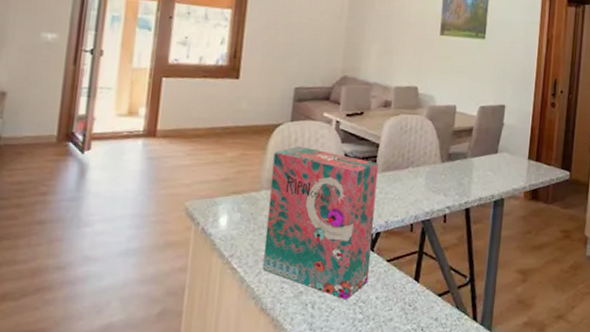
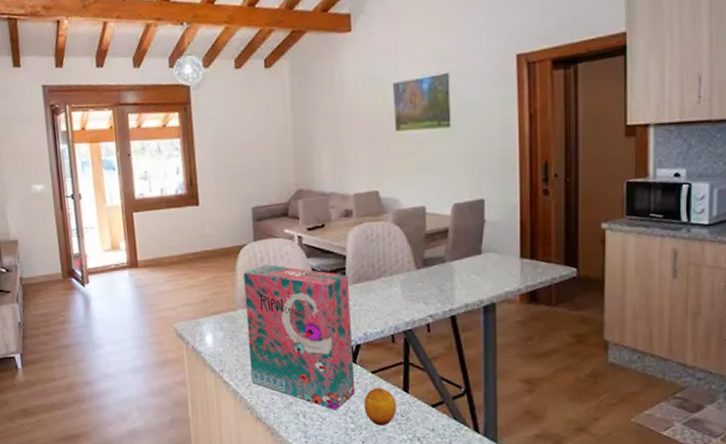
fruit: none [374,277,407,316] -> present [364,388,397,426]

